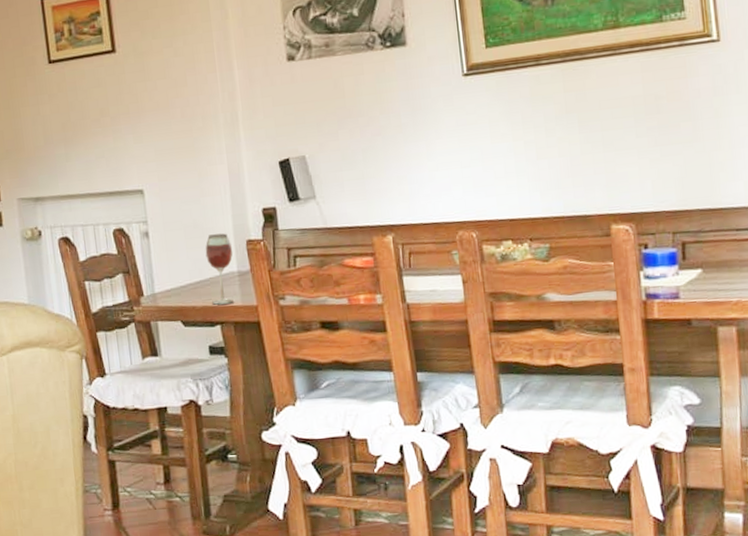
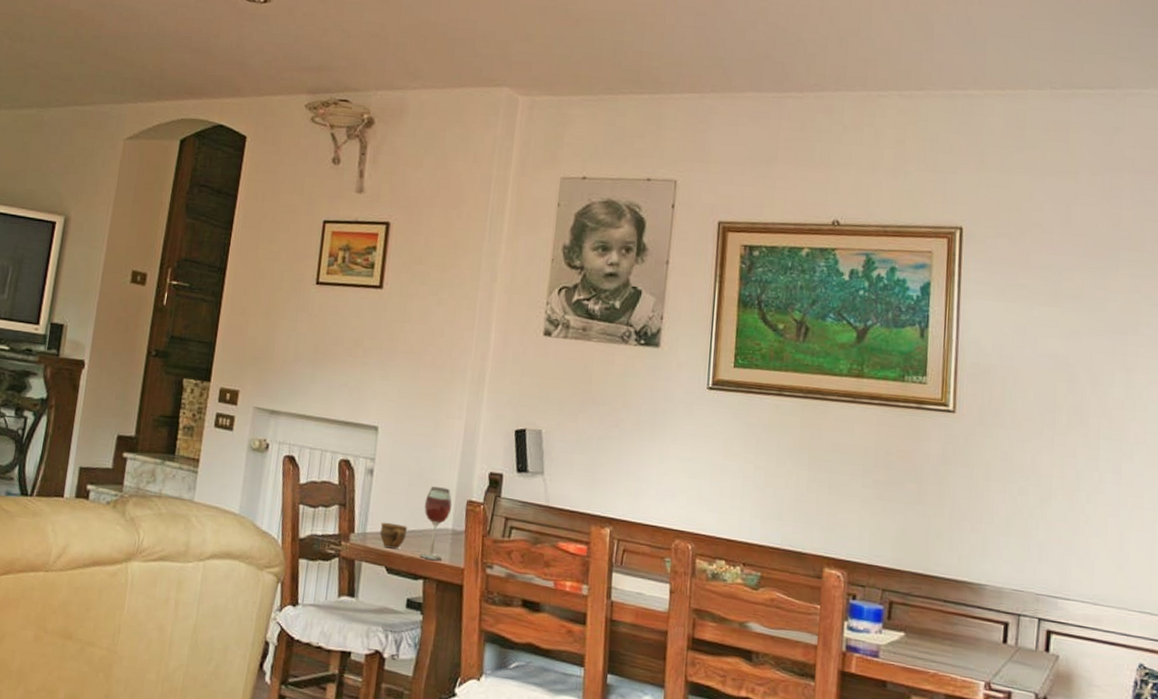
cup: none [167,278,195,303] -> present [379,522,408,549]

